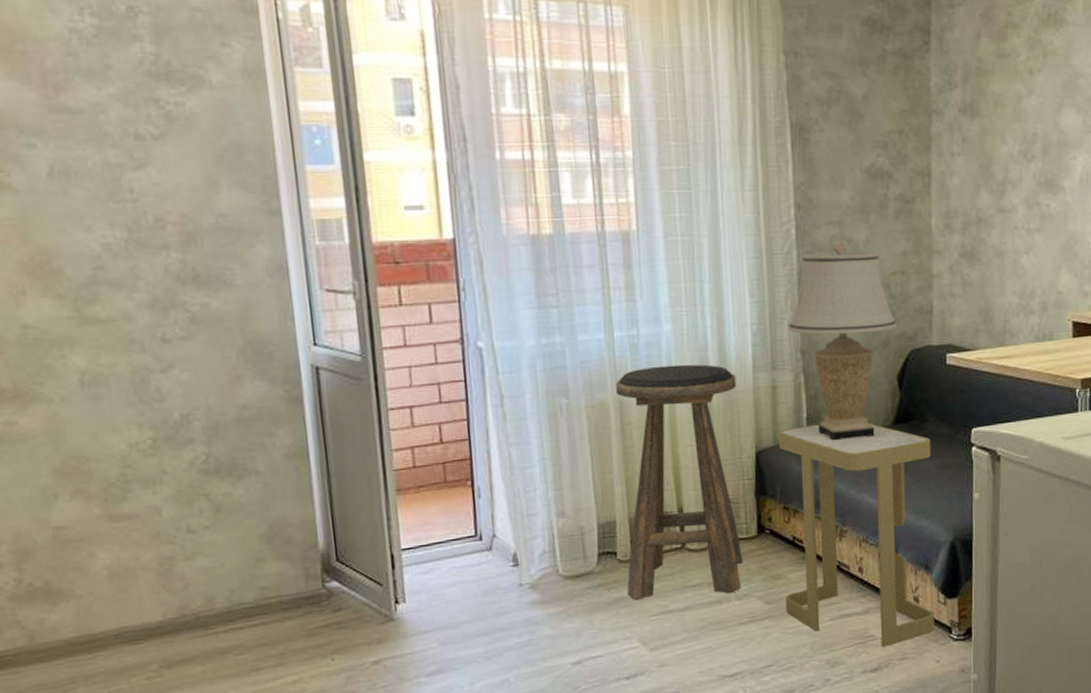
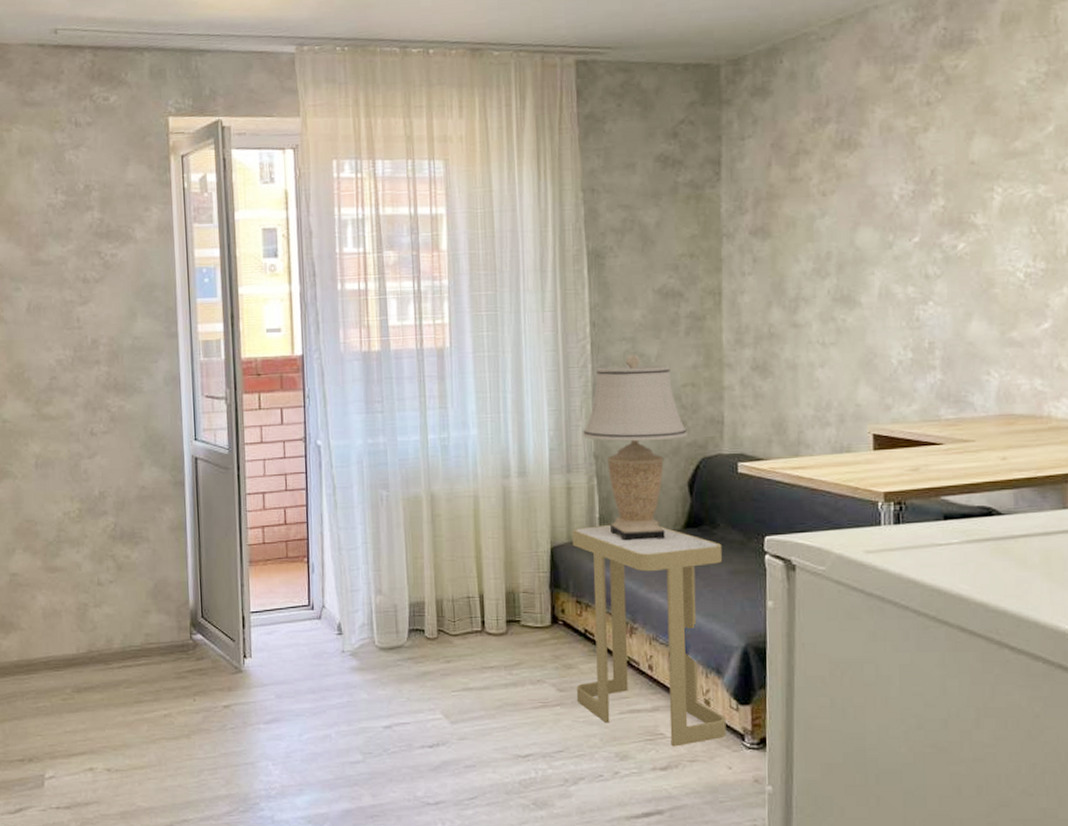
stool: present [615,364,743,600] -> none [427,464,537,678]

